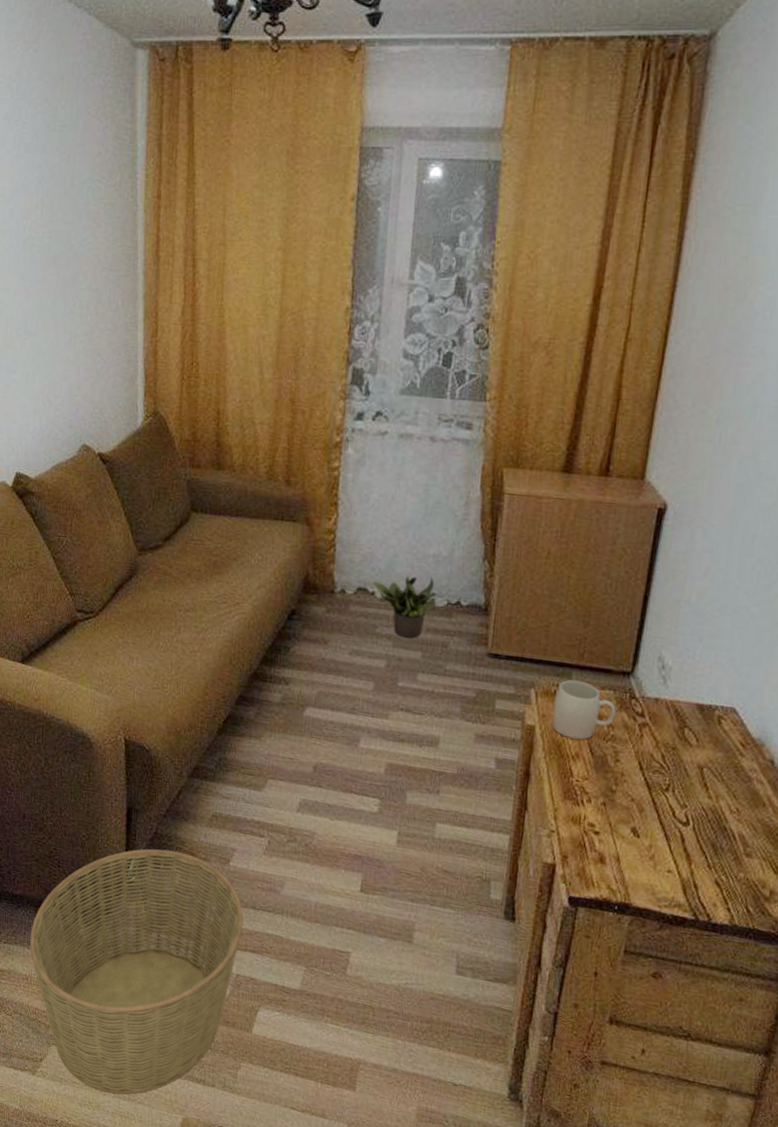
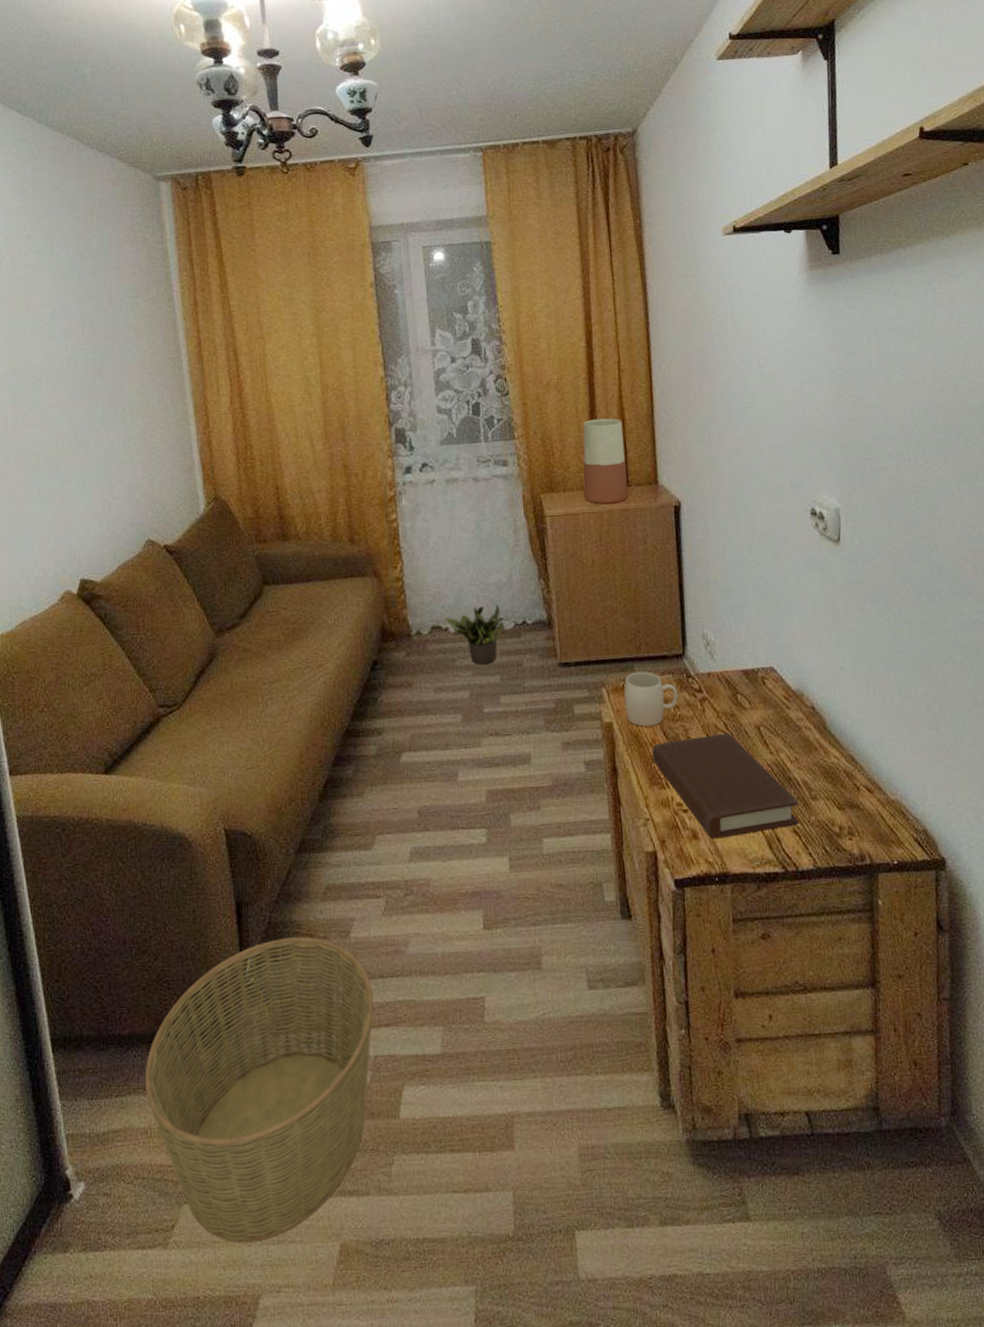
vase: none [553,392,617,494] -> present [582,418,629,505]
book: none [572,758,729,877] -> present [652,733,799,839]

